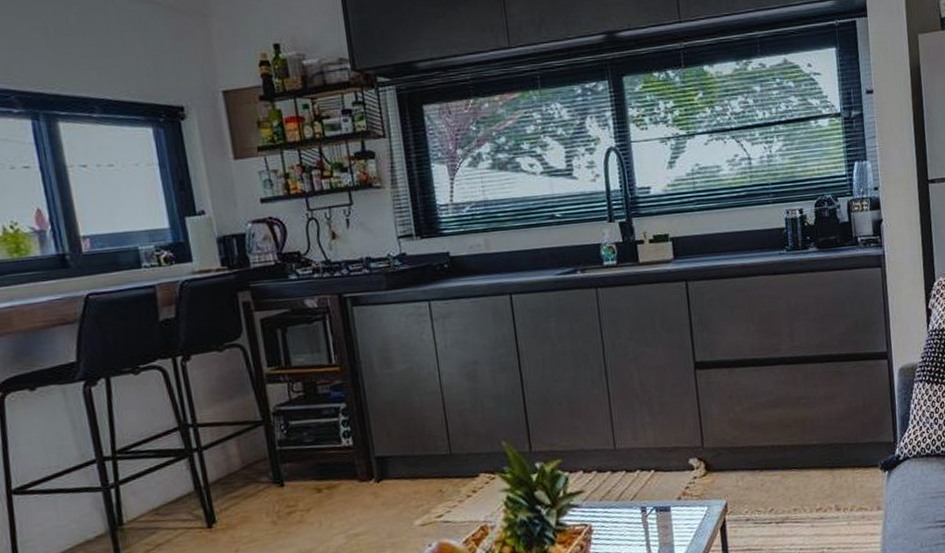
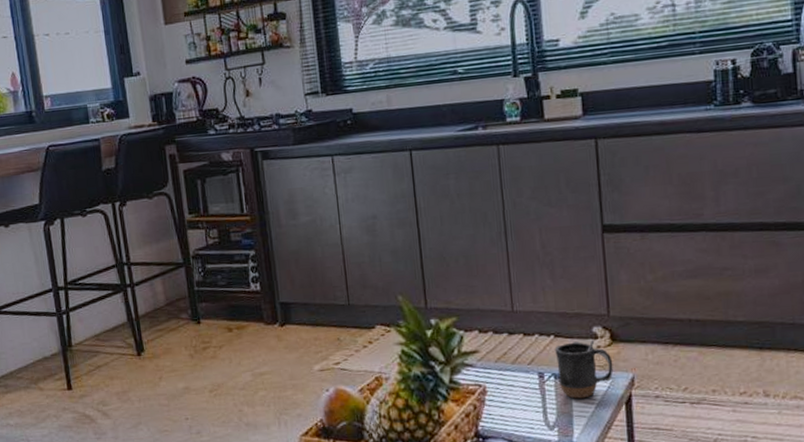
mug: none [655,471,709,530] -> present [554,339,613,399]

